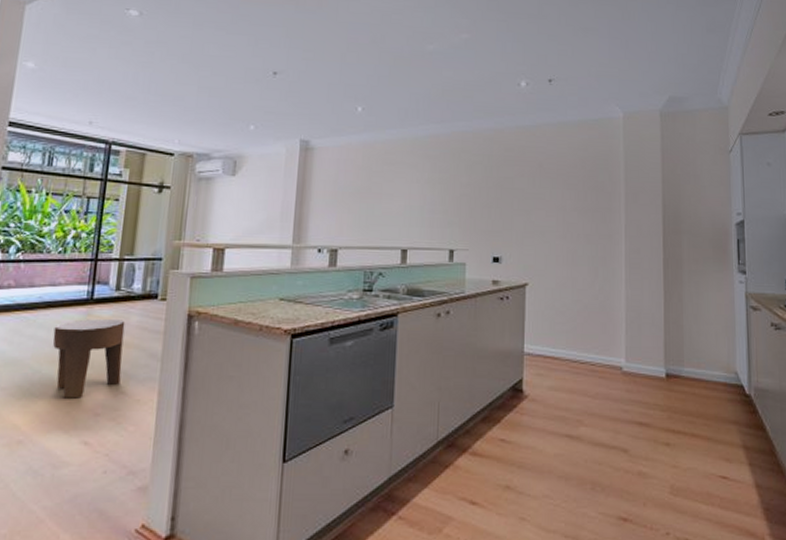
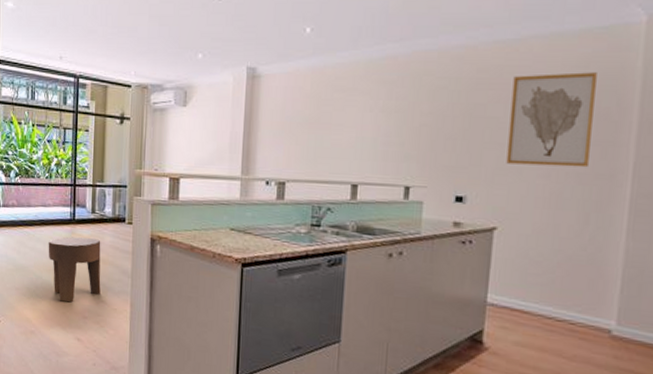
wall art: none [532,153,593,230] -> present [506,72,597,168]

